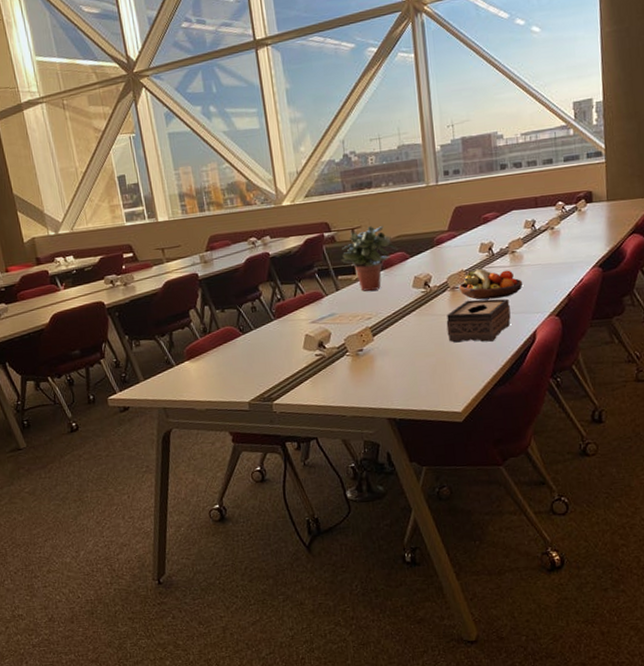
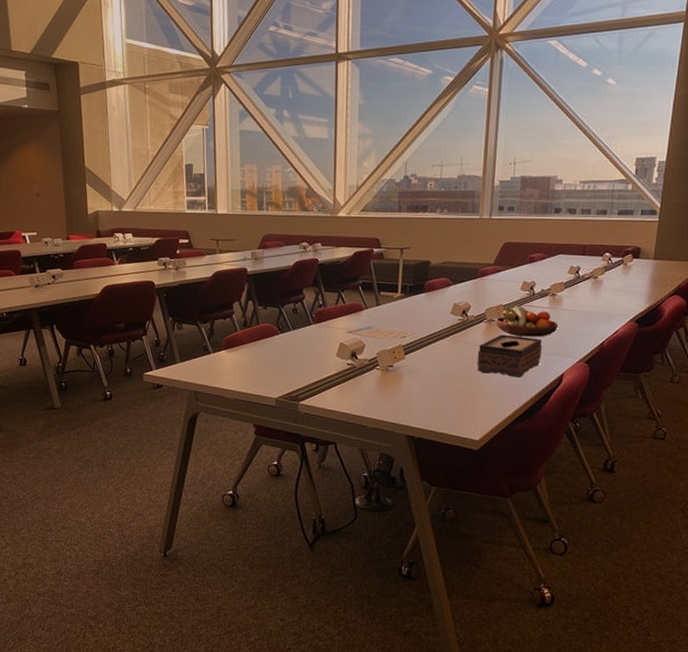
potted plant: present [342,226,399,292] -> none [387,248,443,311]

